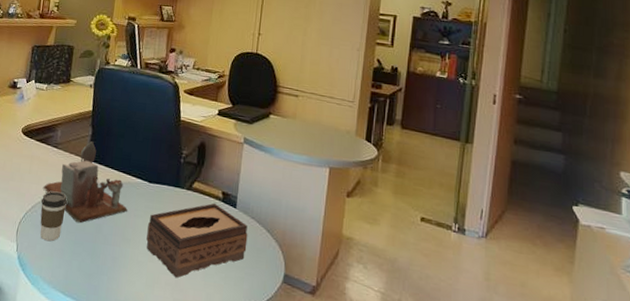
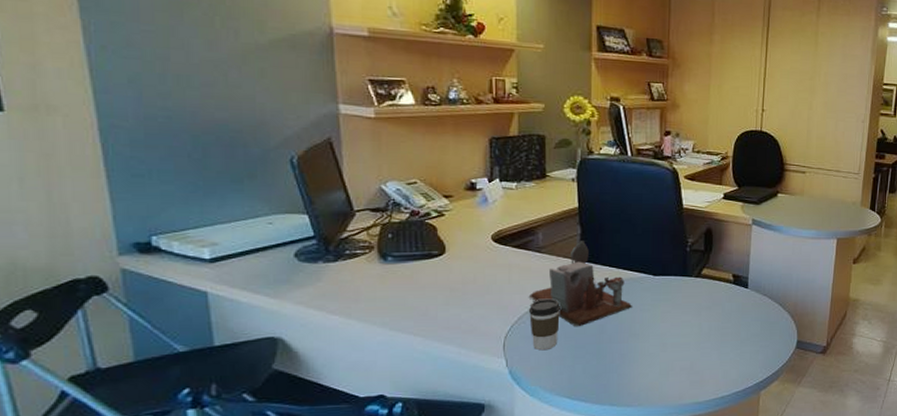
tissue box: present [146,203,248,278] -> none [656,286,761,363]

